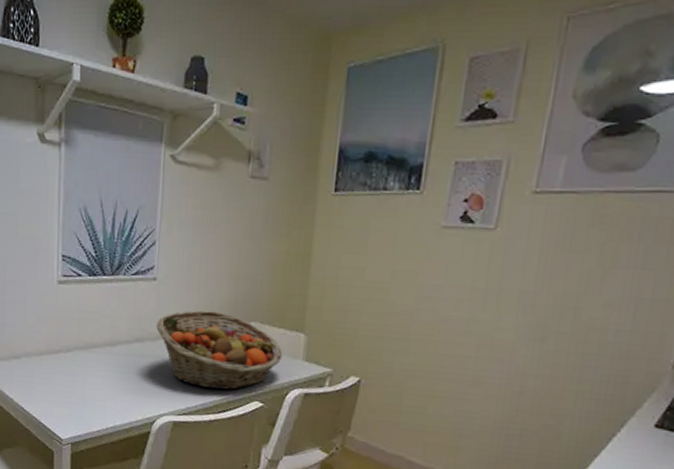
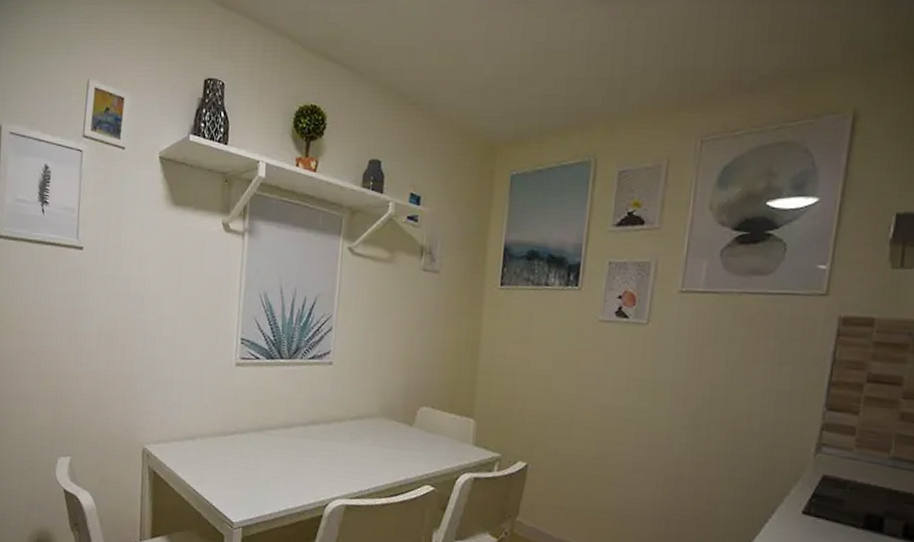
fruit basket: present [156,310,283,390] -> none [331,394,453,474]

